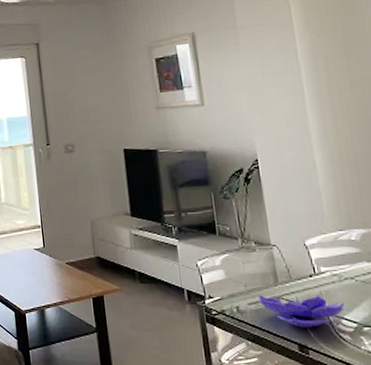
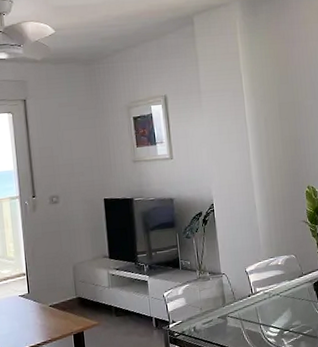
decorative bowl: present [258,293,345,328] -> none [210,309,272,338]

